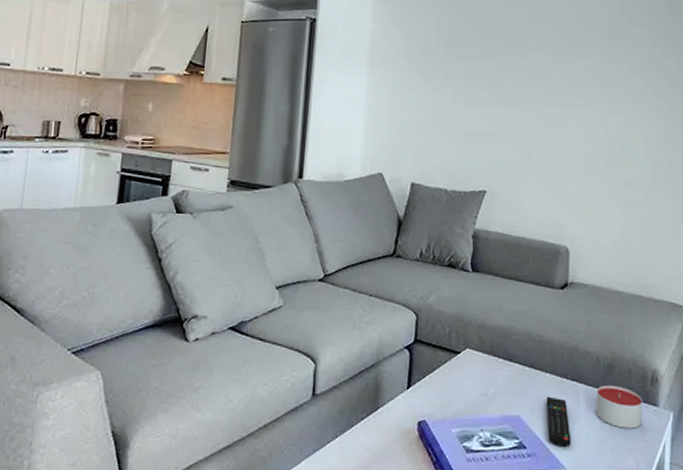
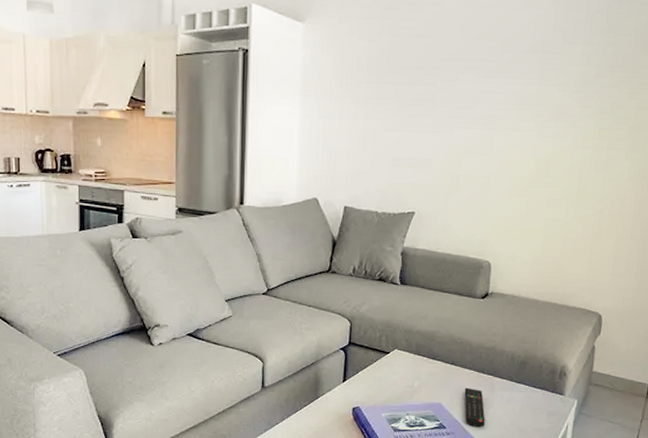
candle: present [596,384,643,429] -> none [508,378,551,413]

